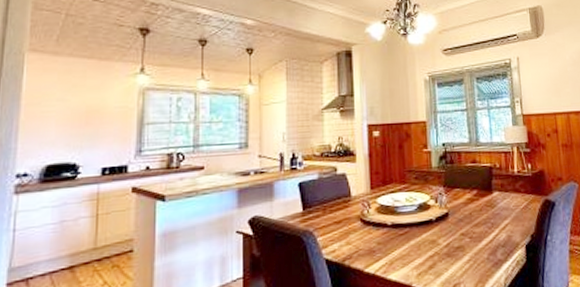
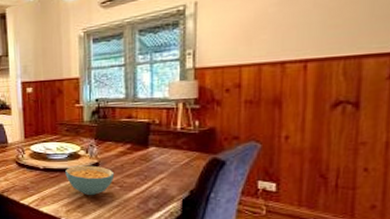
cereal bowl: none [415,216,464,253] -> present [65,165,115,196]

